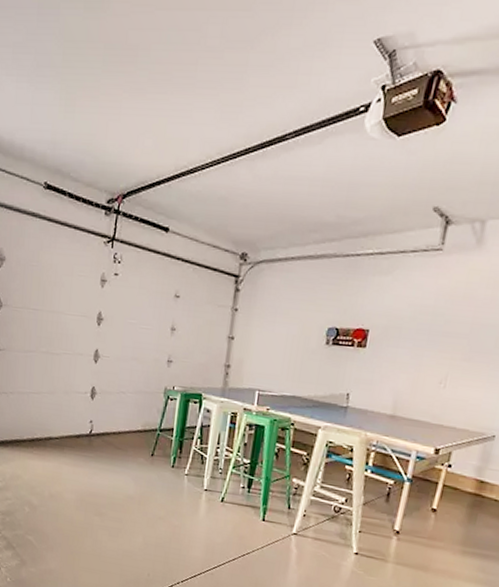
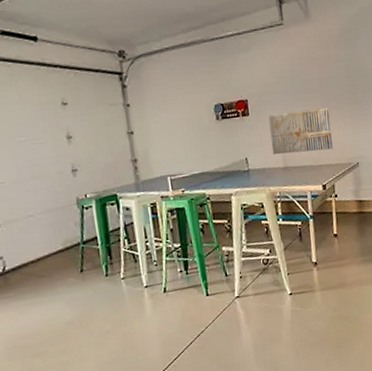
wall art: none [382,352,474,410] -> present [268,107,333,155]

